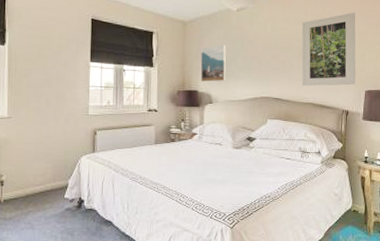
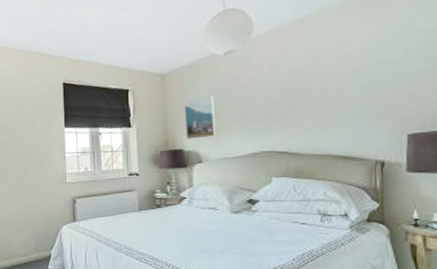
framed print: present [301,12,356,87] -> none [309,36,392,135]

